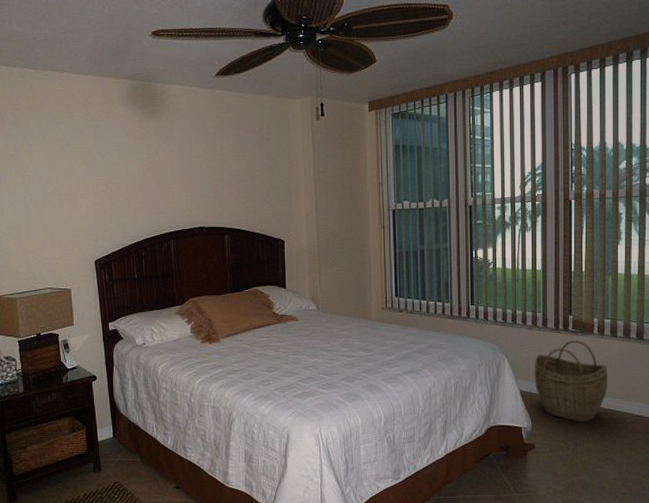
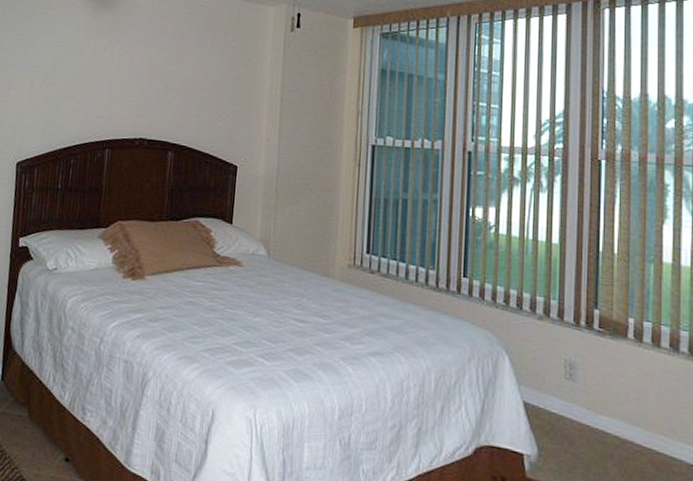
woven basket: present [534,340,608,422] -> none [543,343,648,462]

